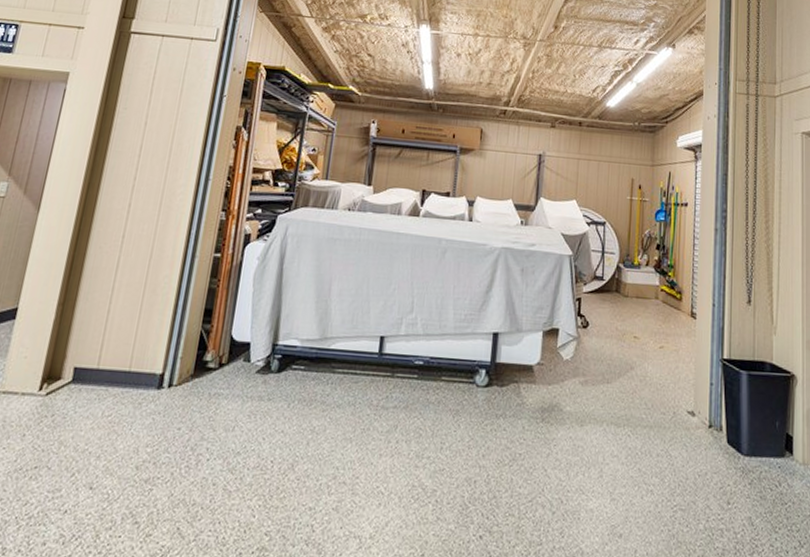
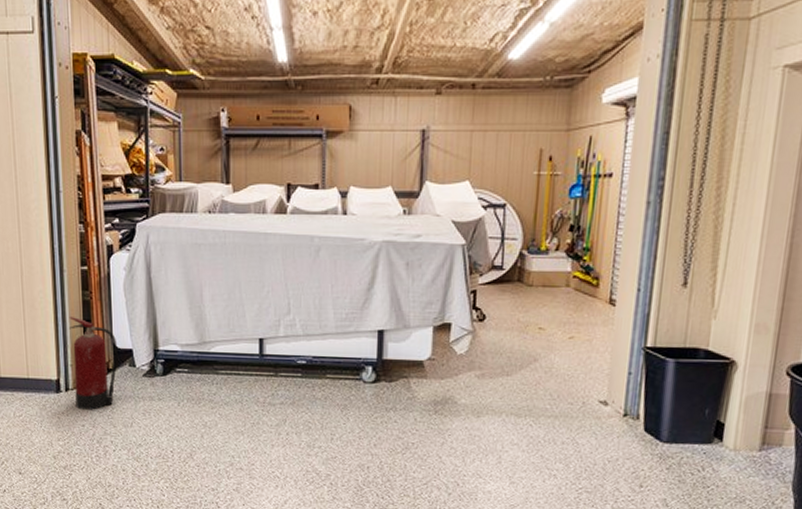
fire extinguisher: none [176,305,236,411] -> present [69,317,118,410]

